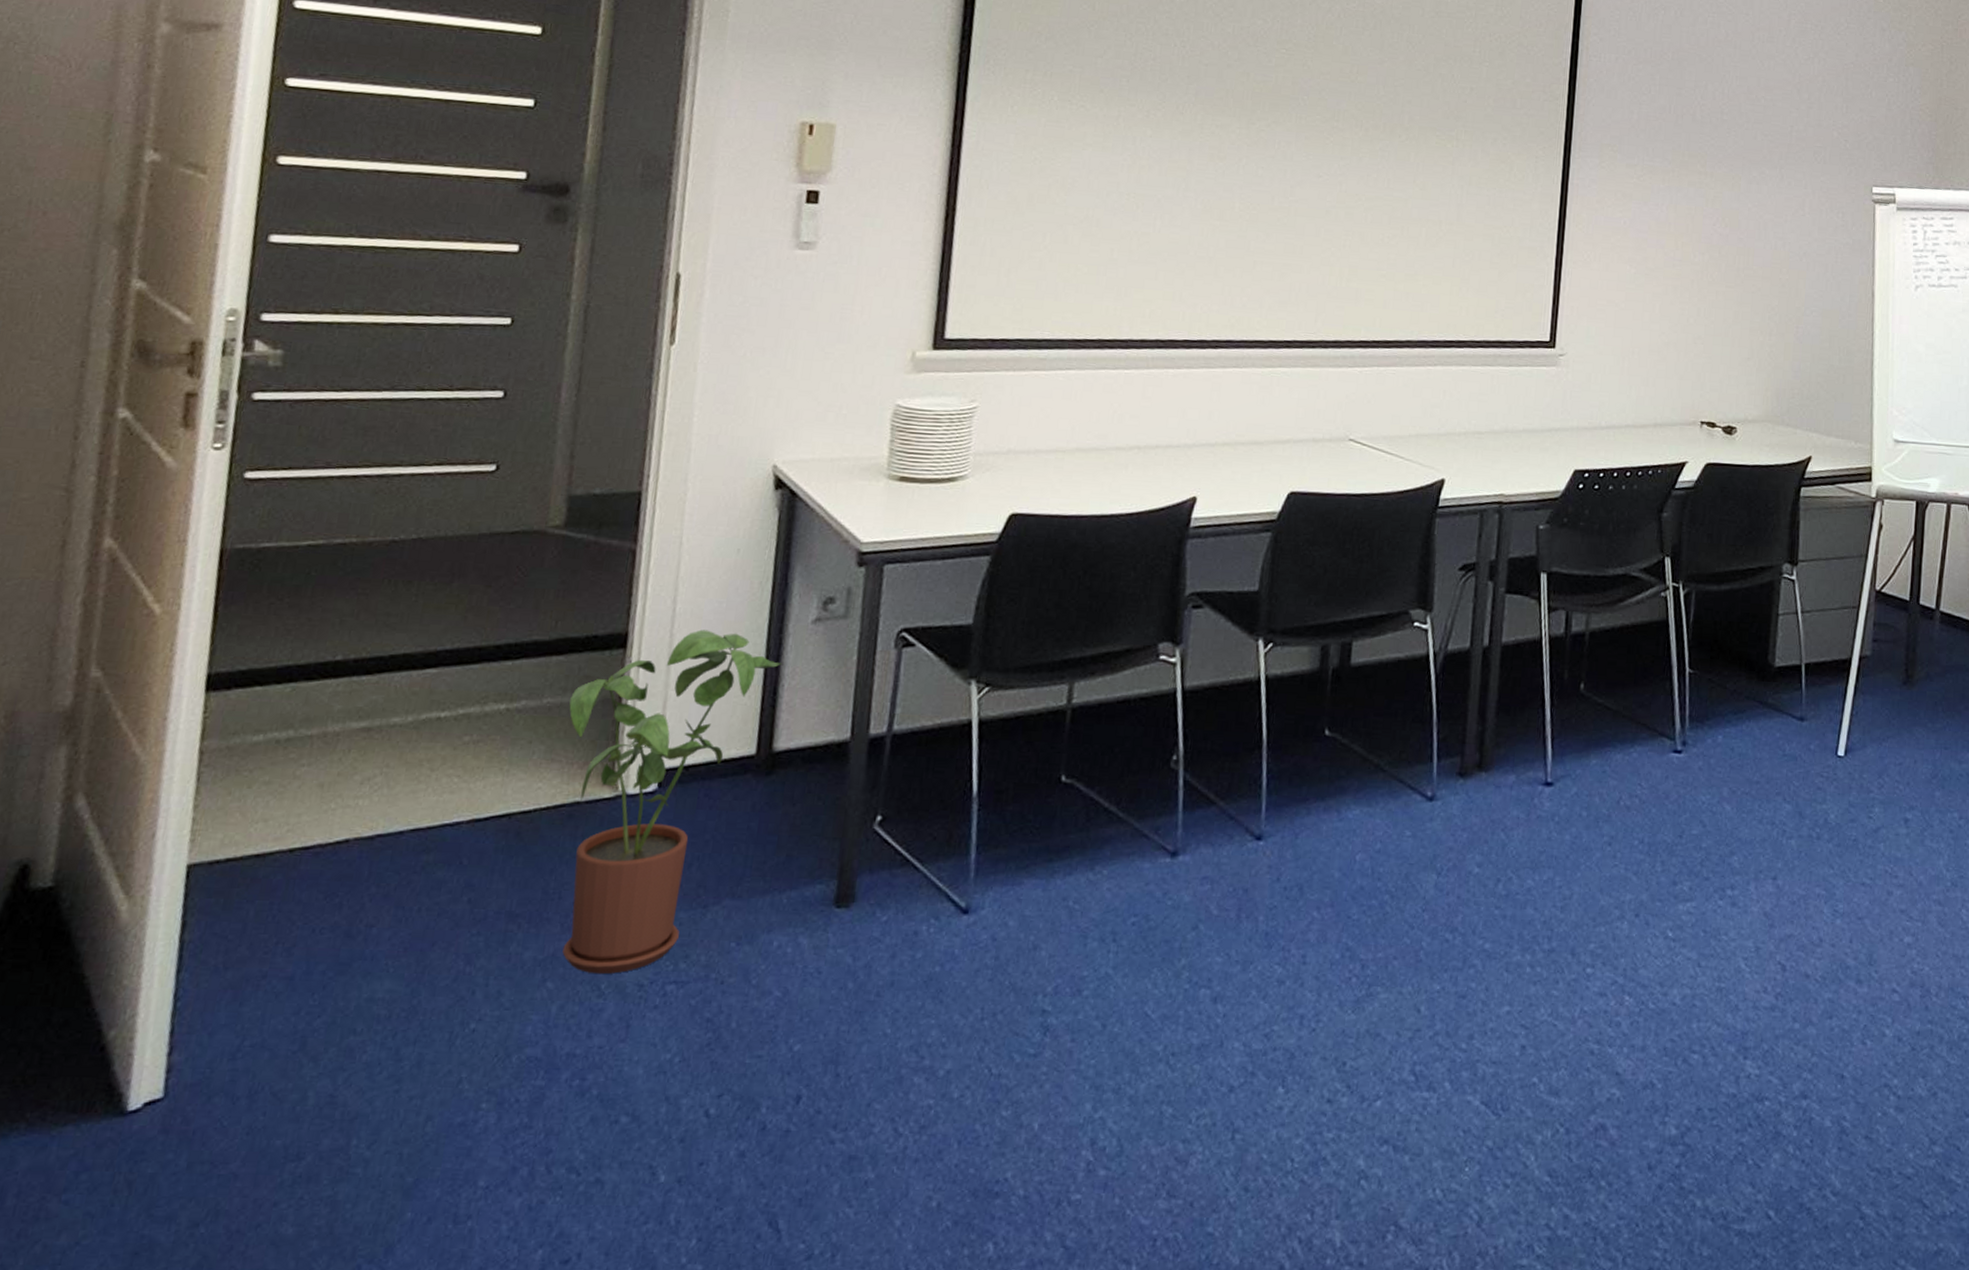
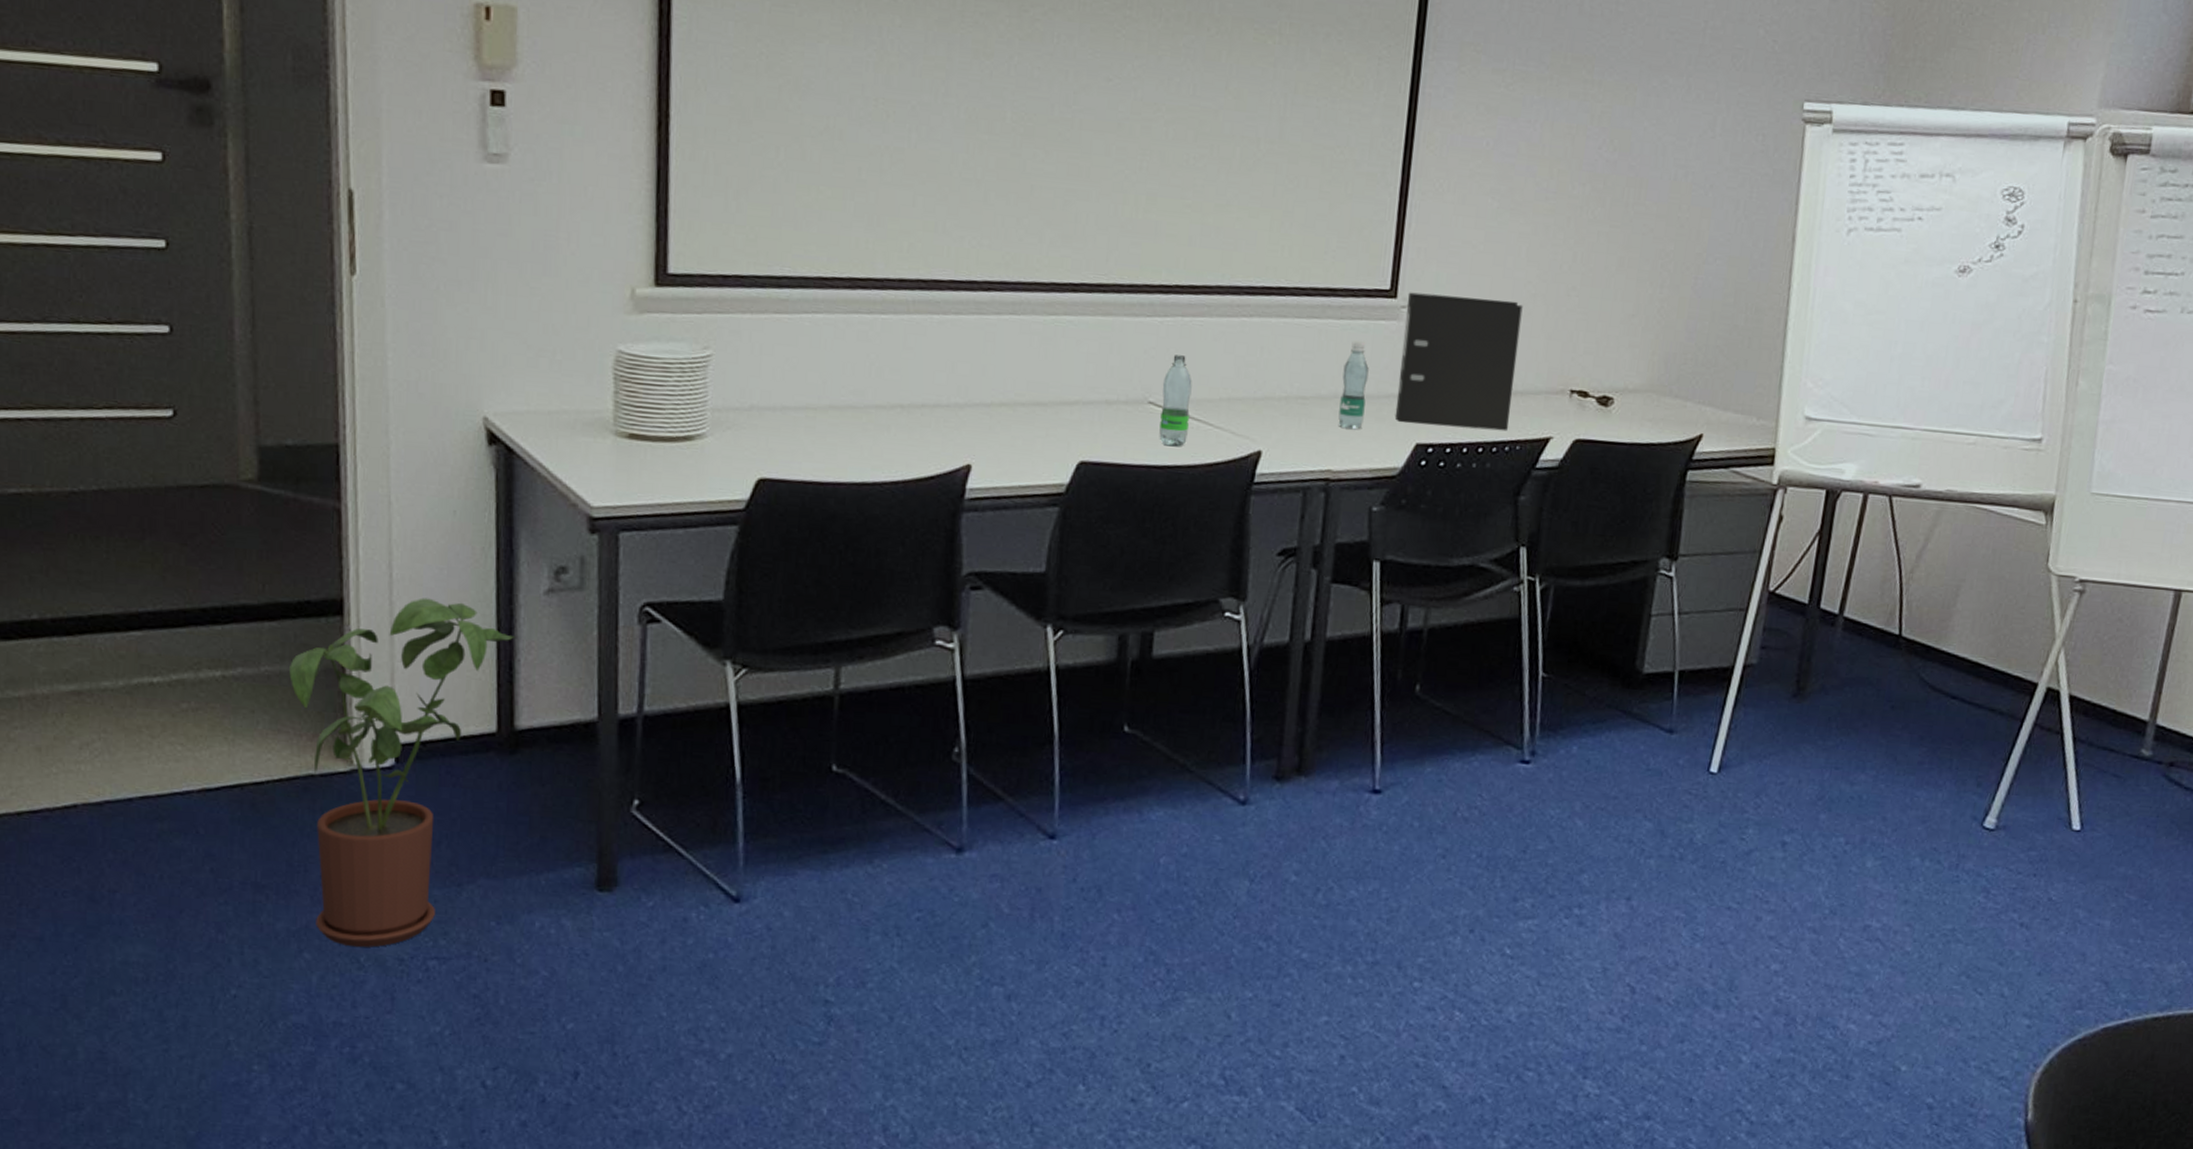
bottle: none [1358,399,1386,477] -> present [1159,355,1192,447]
bottle: none [1509,384,1534,459] -> present [1338,341,1369,430]
binder: none [1556,343,1659,458] -> present [1395,292,1523,432]

